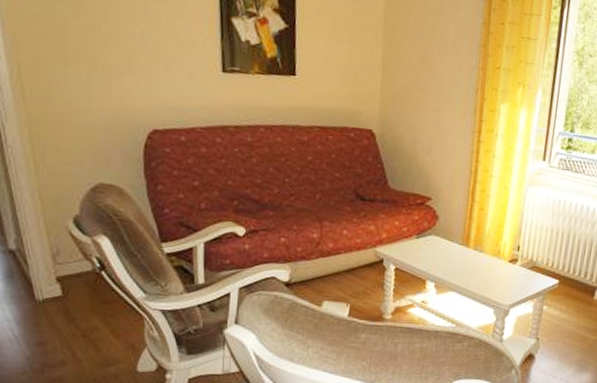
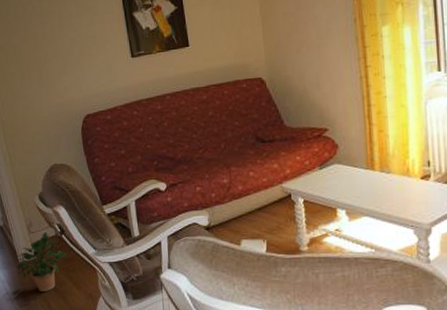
potted plant: none [28,265,106,337] -> present [14,232,67,291]

